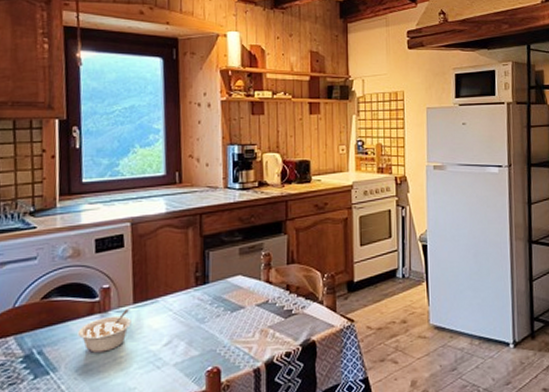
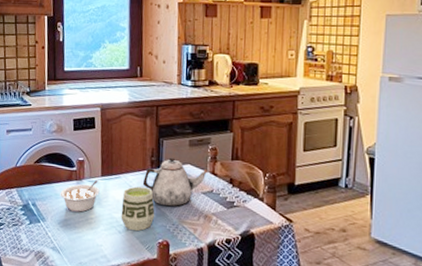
cup: none [159,308,202,363] -> present [121,186,155,231]
teapot: none [185,270,262,327] -> present [142,157,208,207]

